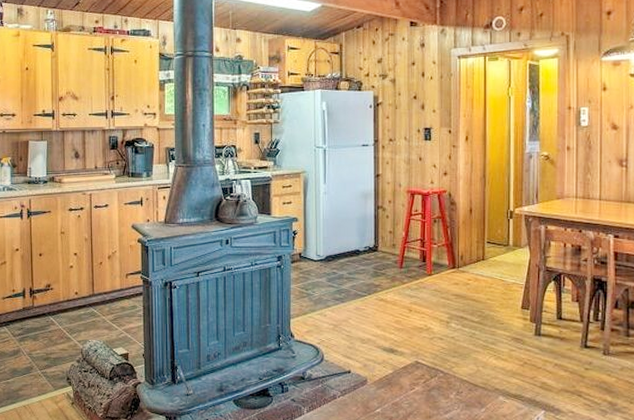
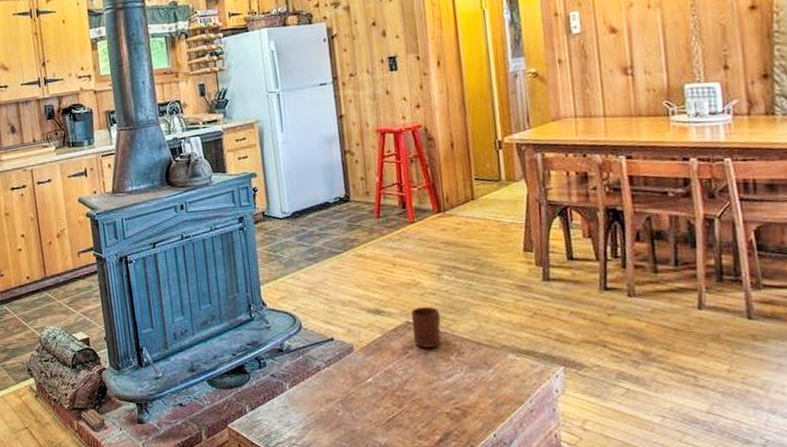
cup: none [420,349,445,386] -> present [410,306,442,348]

